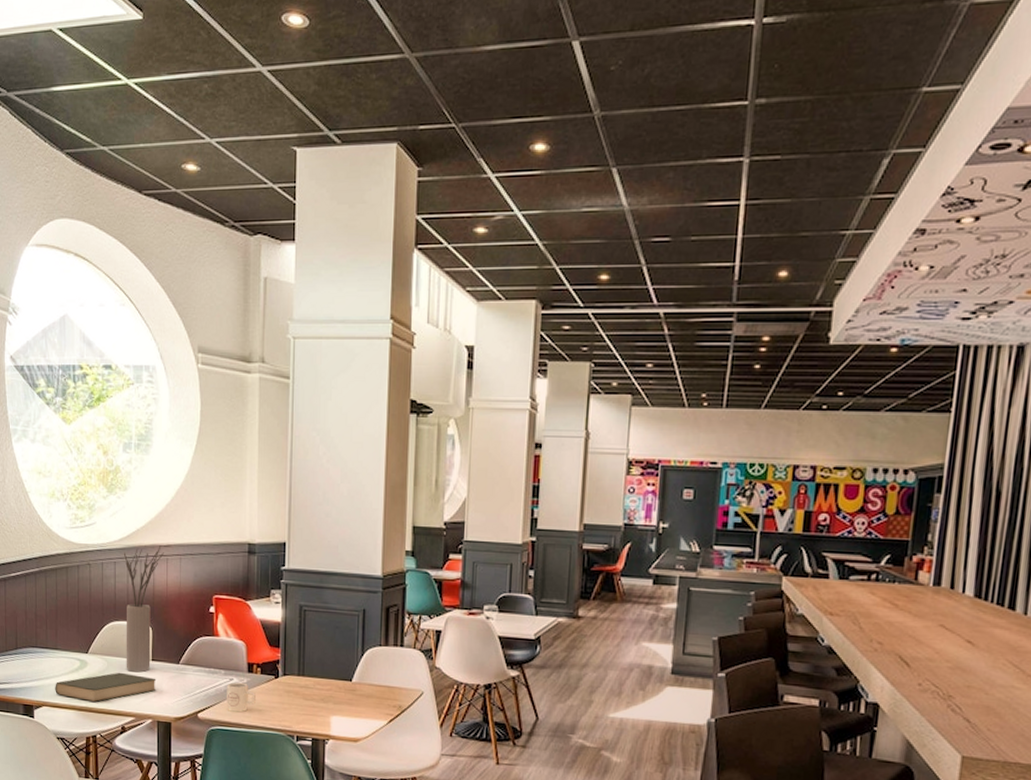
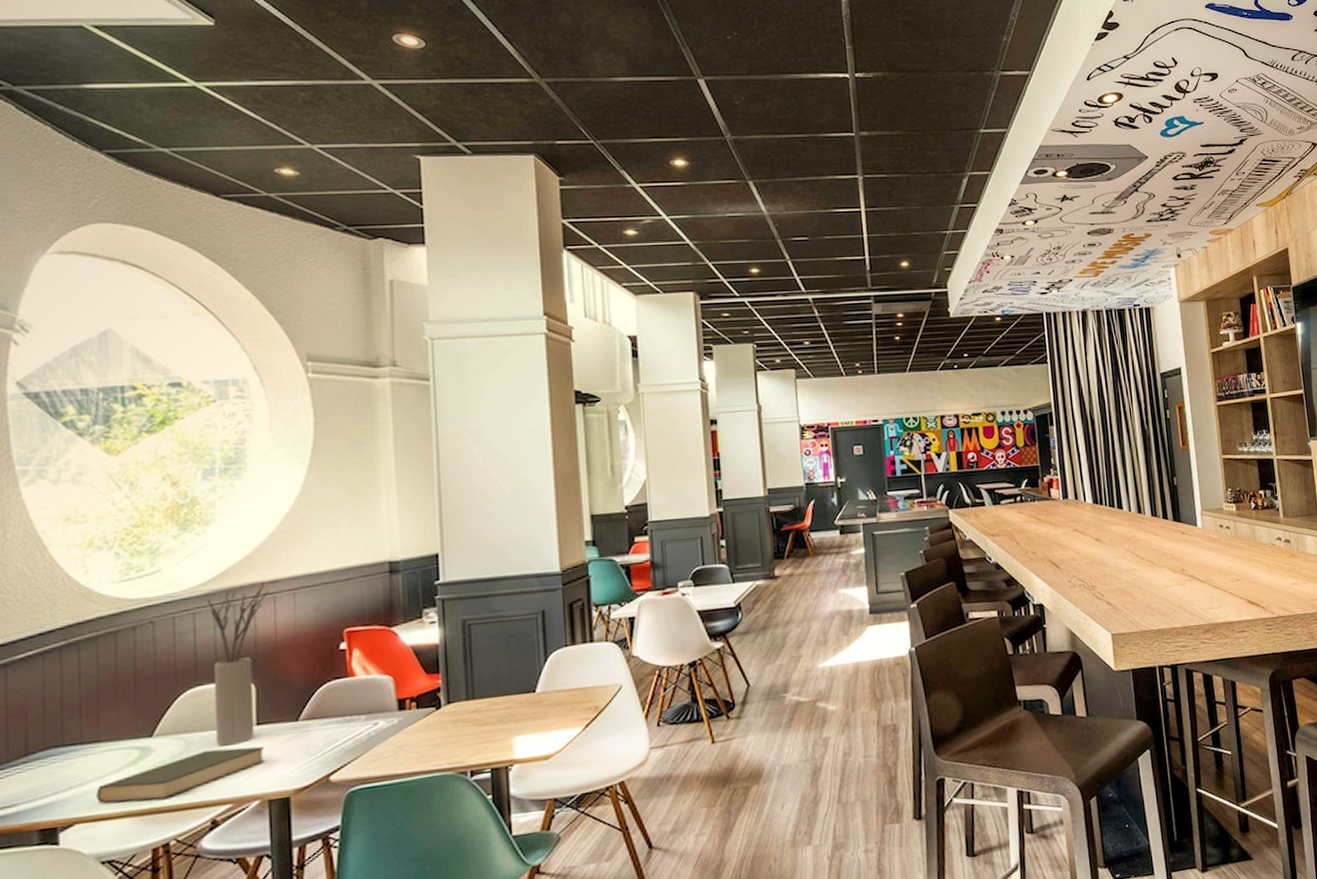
mug: present [227,682,256,713] -> none [370,724,412,763]

